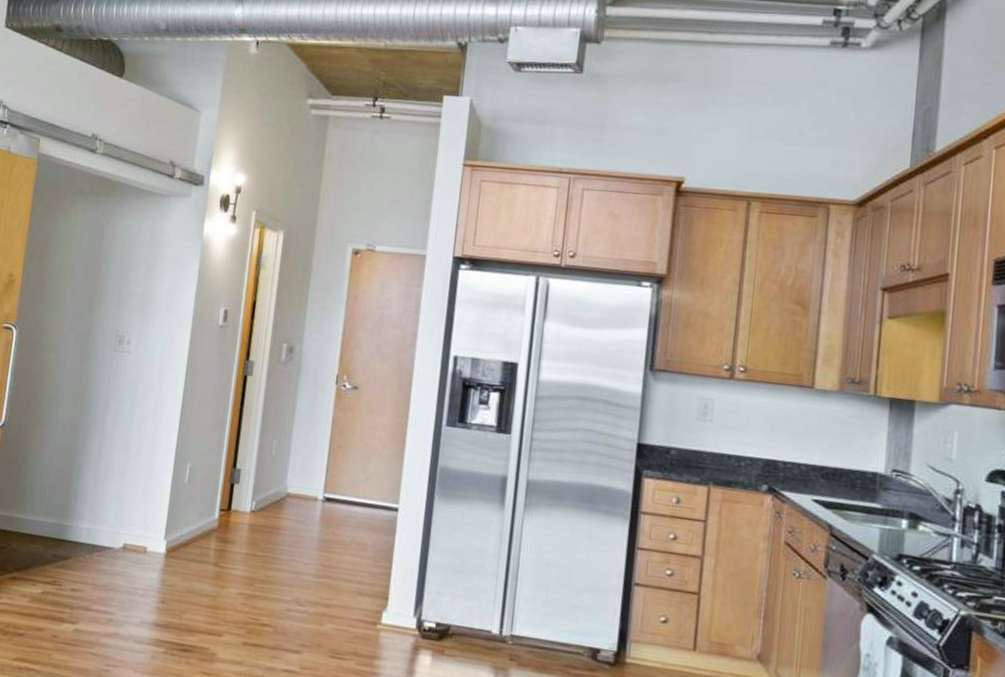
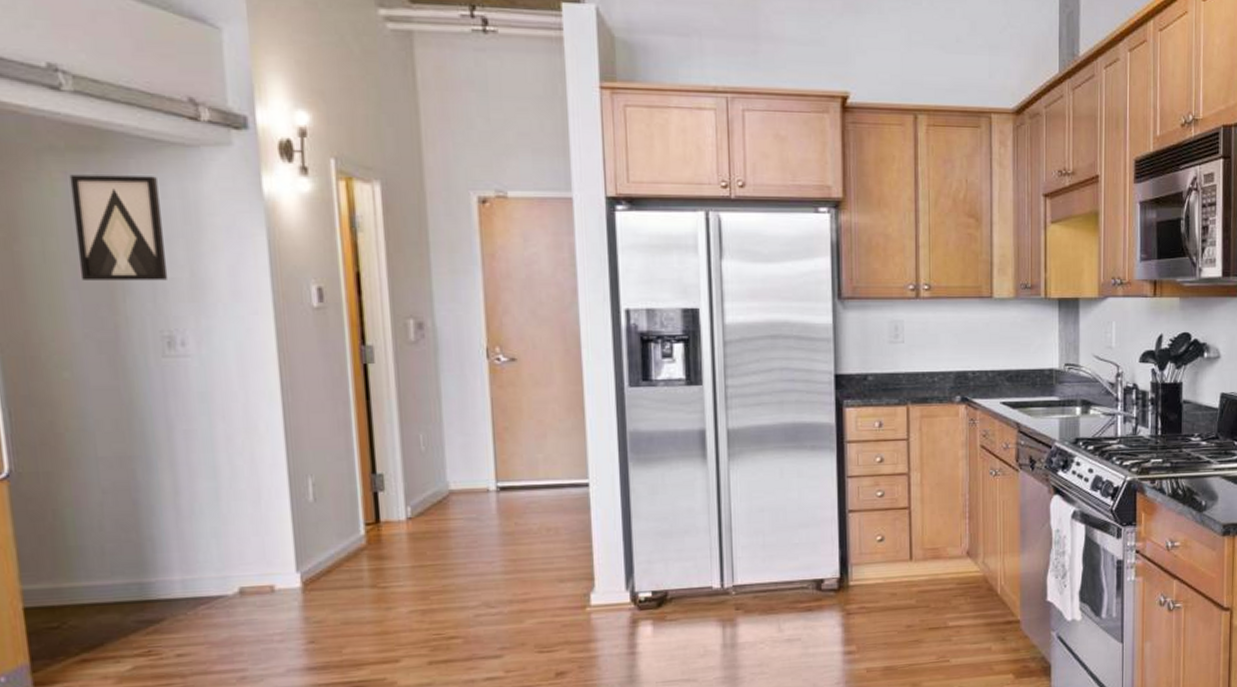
wall art: none [77,211,139,294] -> present [69,174,169,281]

